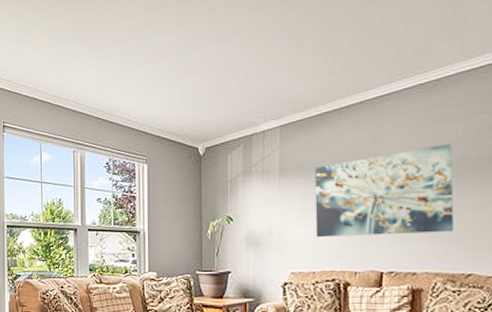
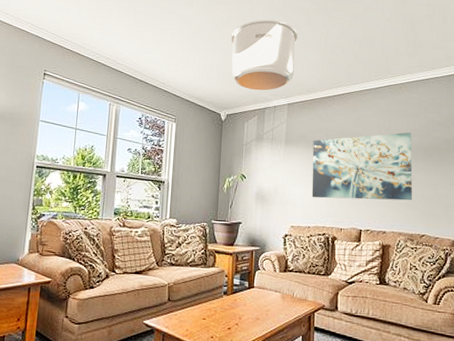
ceiling light: none [204,22,289,115] -> present [231,19,297,91]

